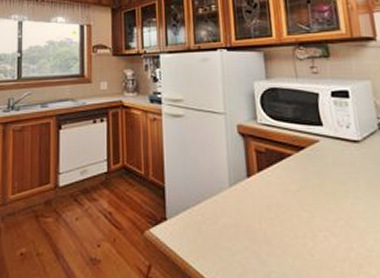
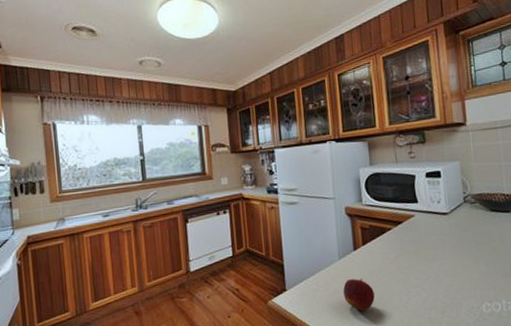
apple: none [234,213,273,255] -> present [343,278,375,311]

